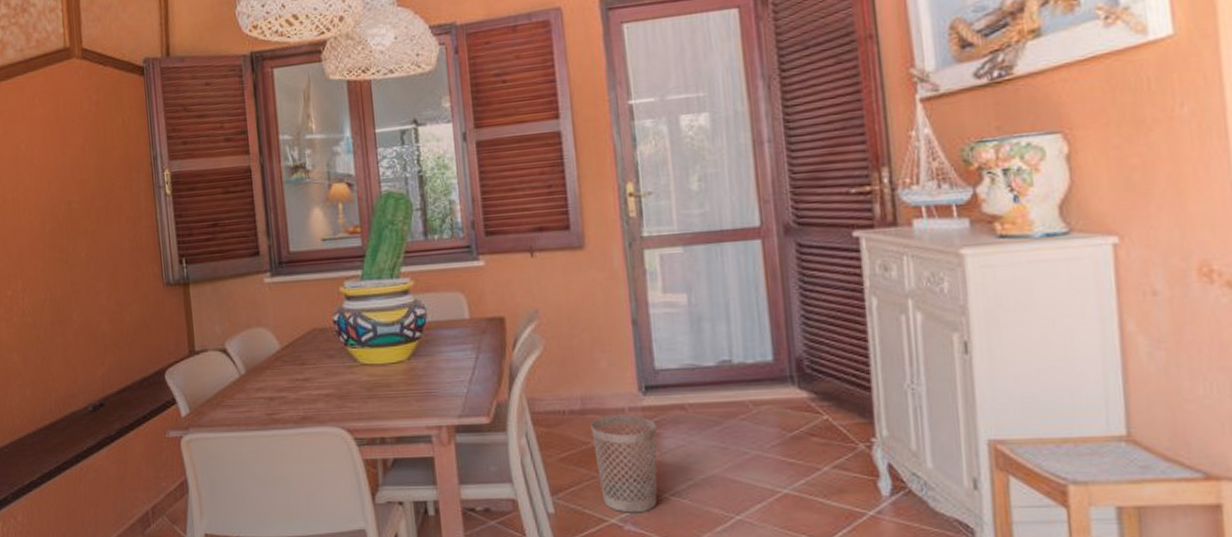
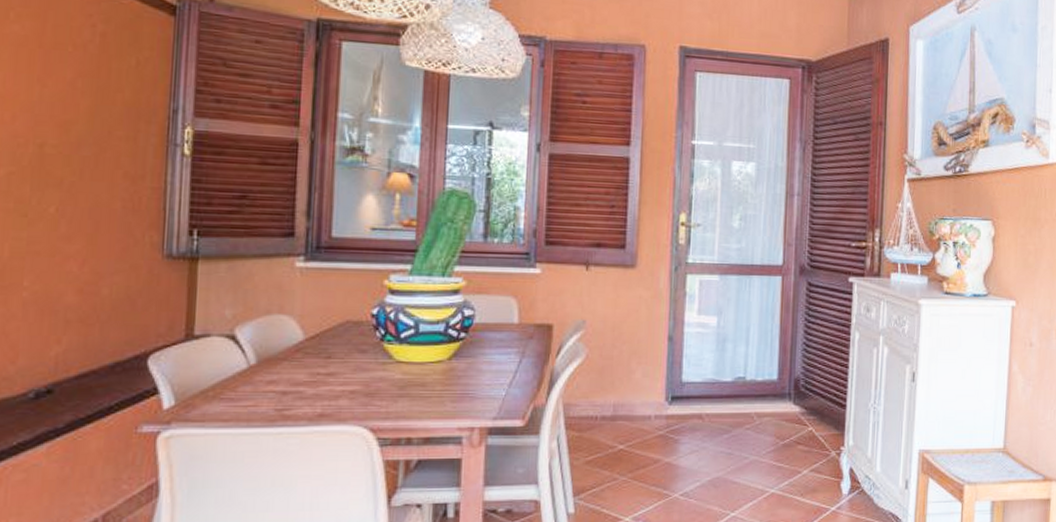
wastebasket: present [590,414,658,513] -> none [618,421,676,512]

